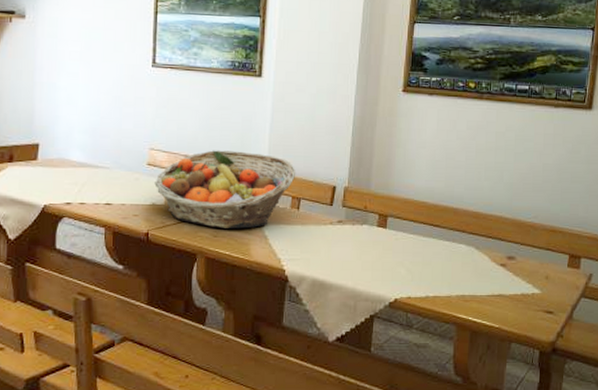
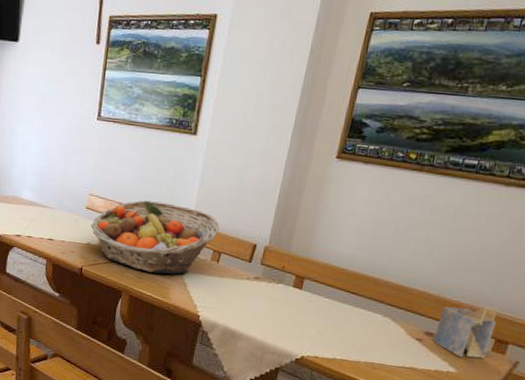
napkin holder: none [516,223,567,277] -> present [433,306,498,359]

